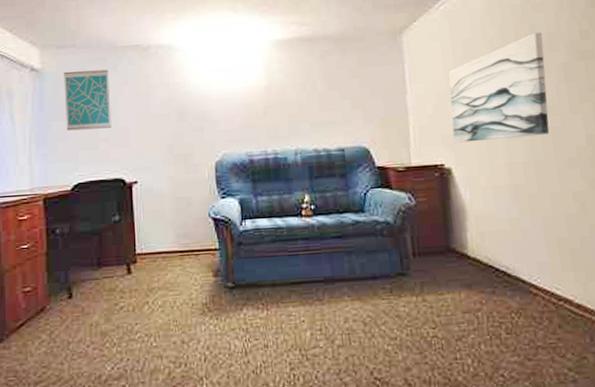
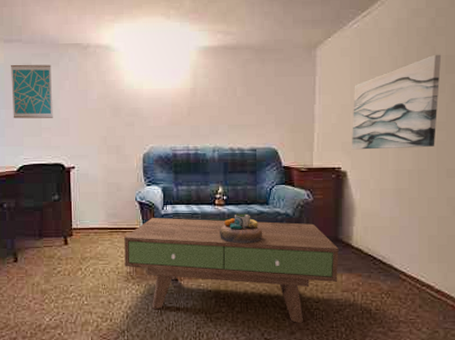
coffee table: none [197,231,456,357] -> present [124,218,339,324]
decorative bowl: none [309,223,361,261] -> present [220,212,263,244]

